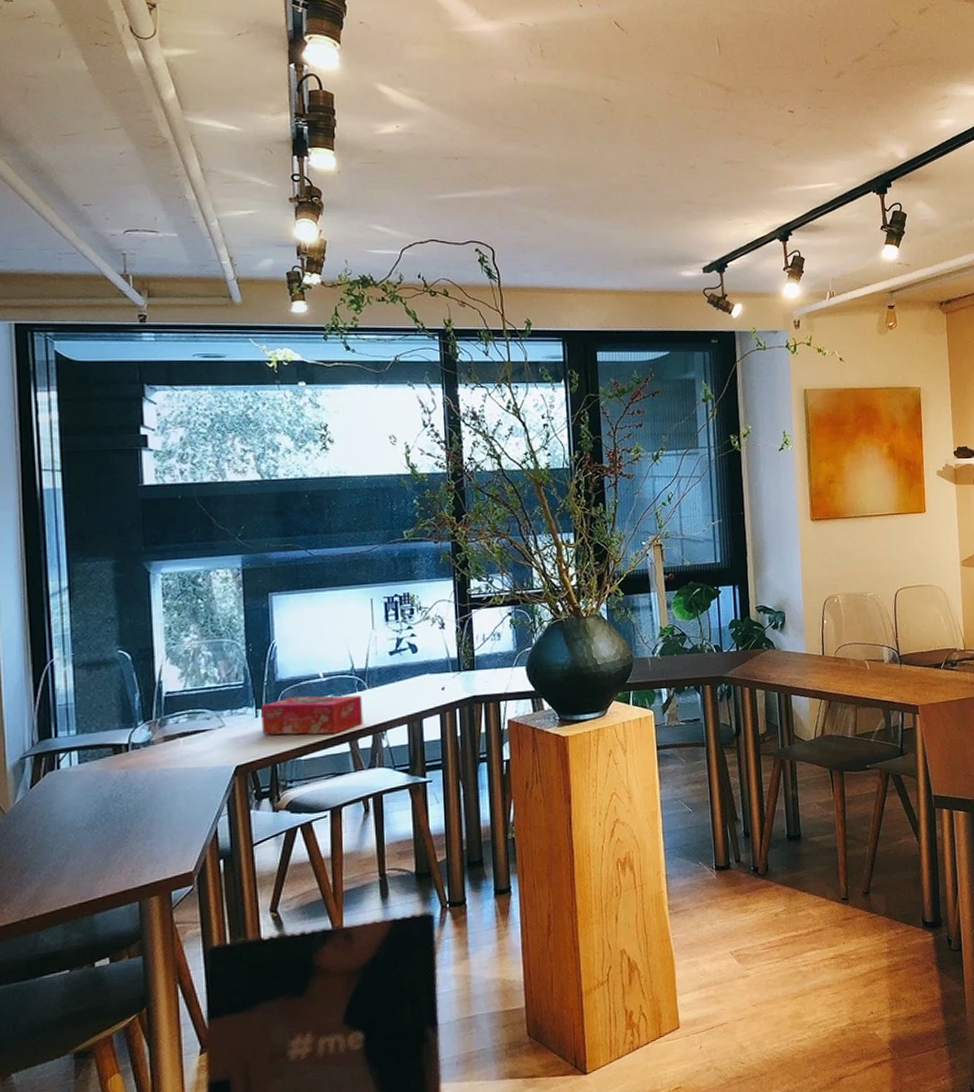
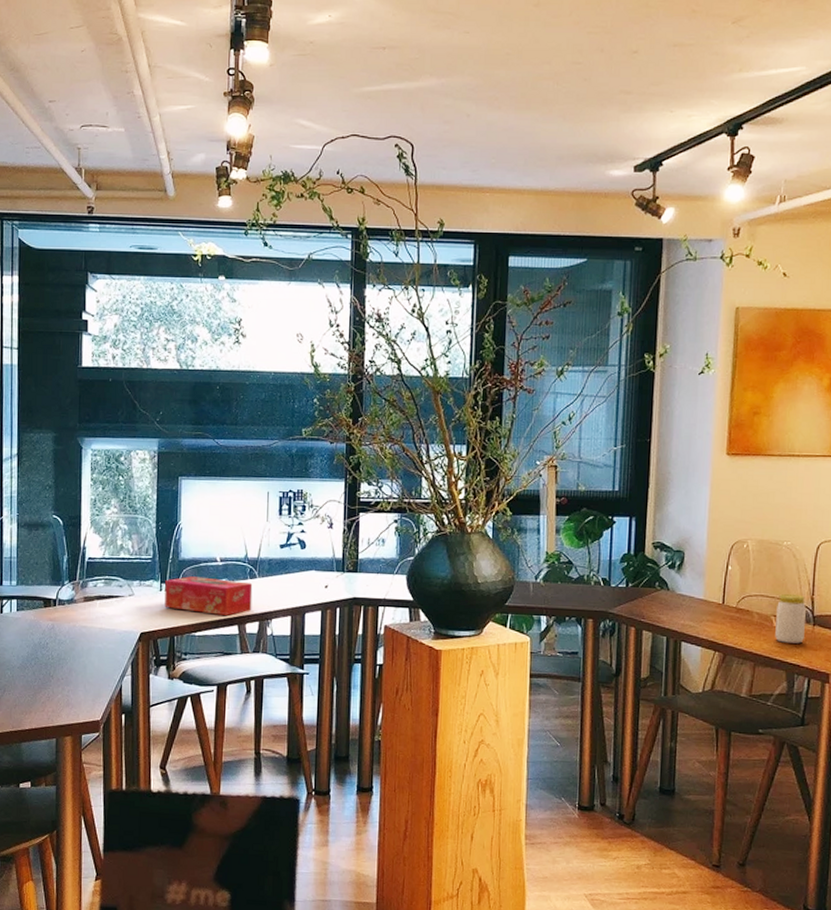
jar: none [868,638,894,683] -> present [775,593,806,644]

